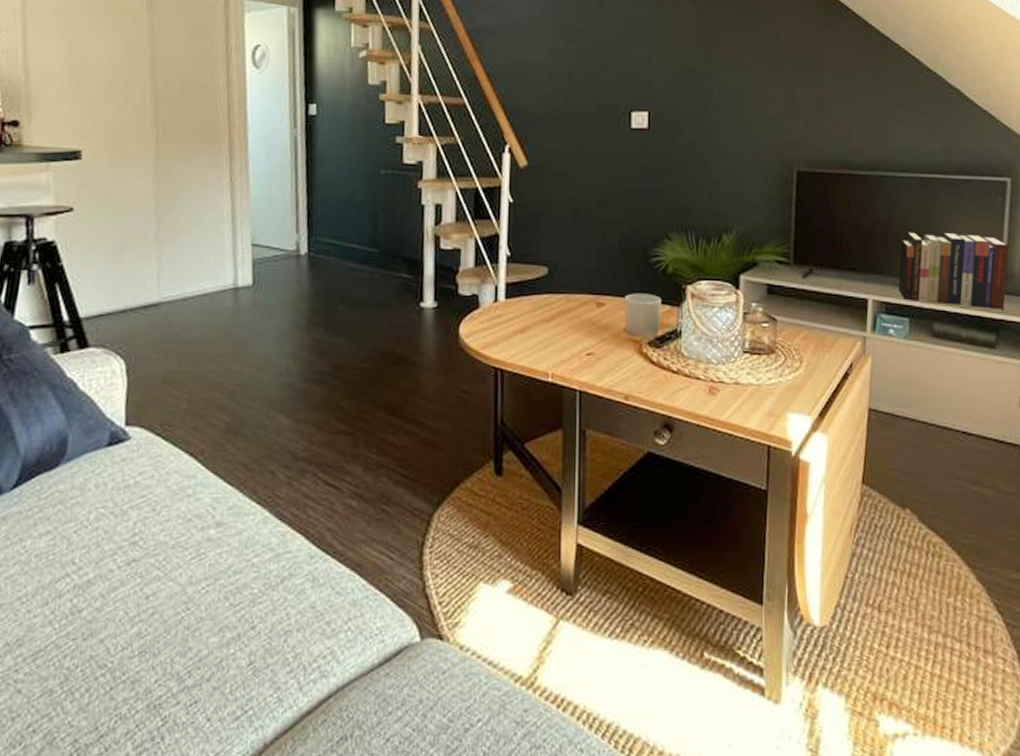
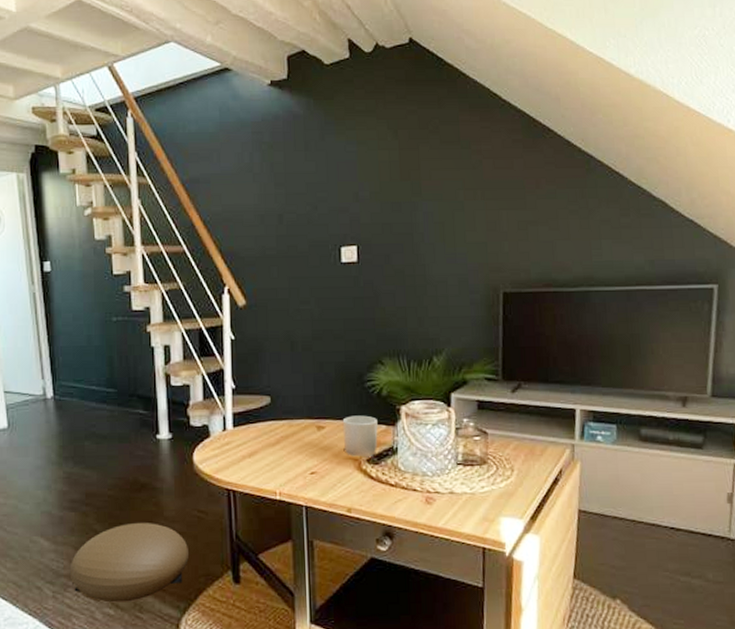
pouf: none [309,401,447,493] -> present [69,523,189,603]
books: present [898,232,1009,310] -> none [605,341,716,412]

